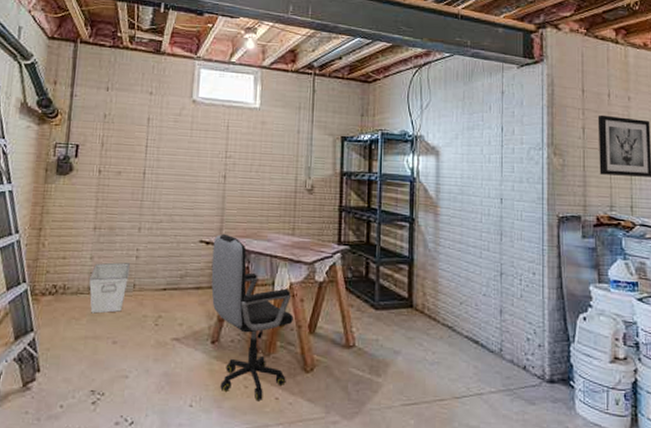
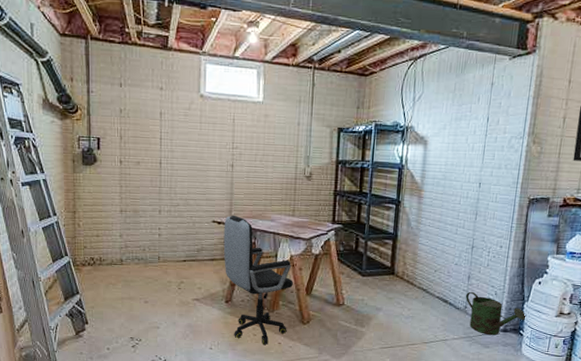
storage bin: present [88,262,130,314] -> none [120,239,154,280]
watering can: none [499,329,575,388] -> present [465,291,527,336]

